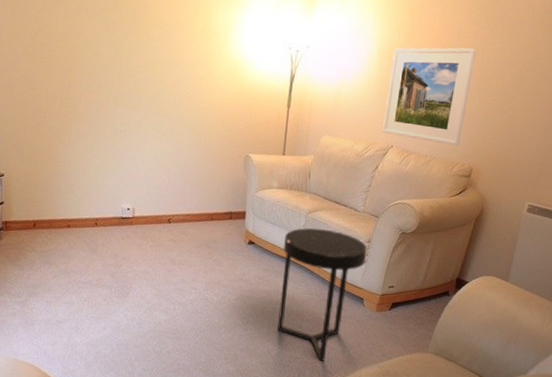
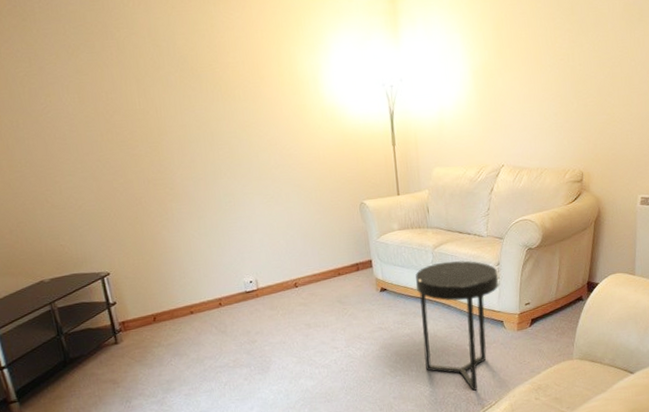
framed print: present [382,47,476,146] -> none [487,52,567,154]

